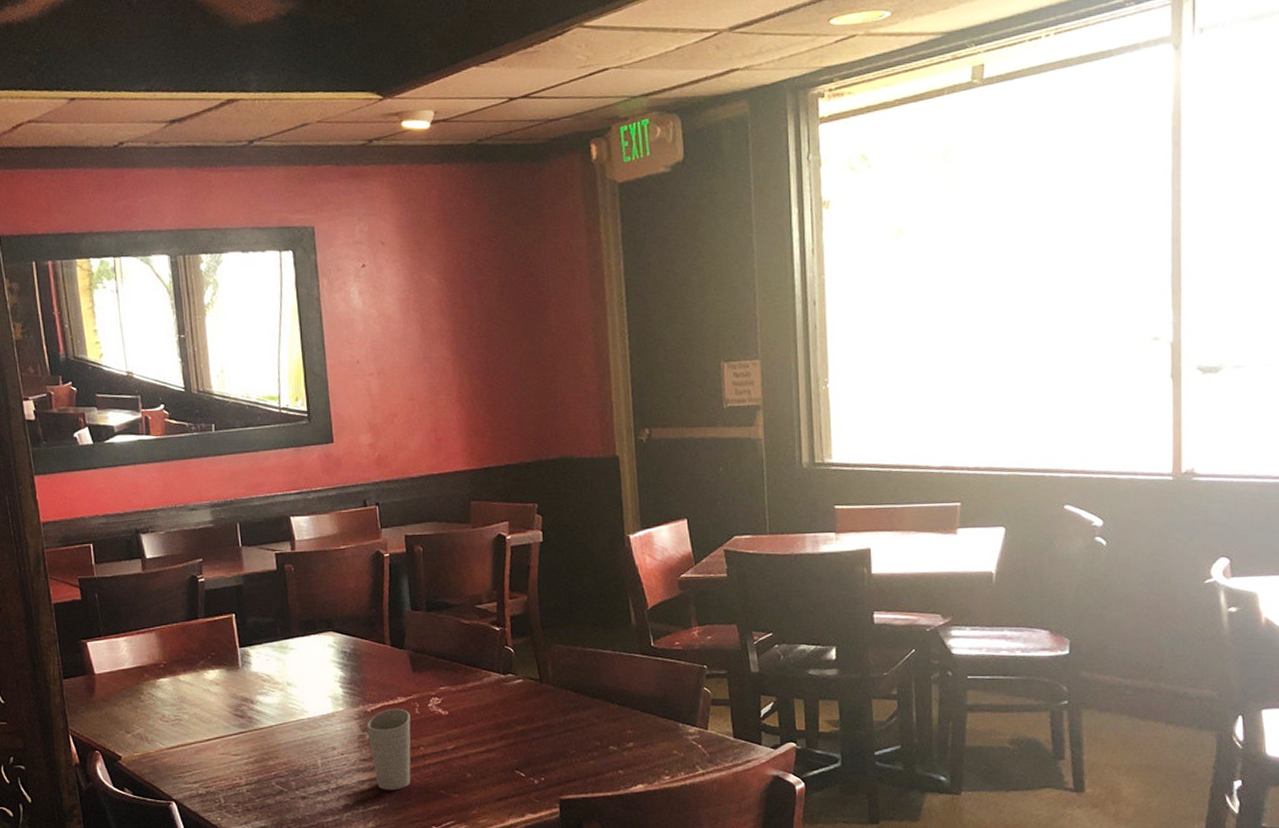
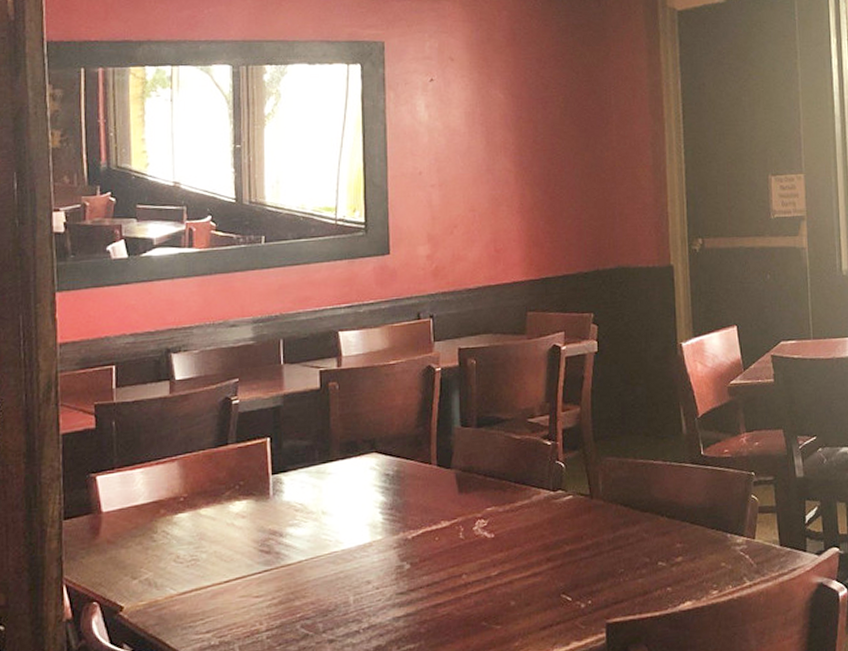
cup: present [367,708,411,791] -> none [406,533,454,627]

